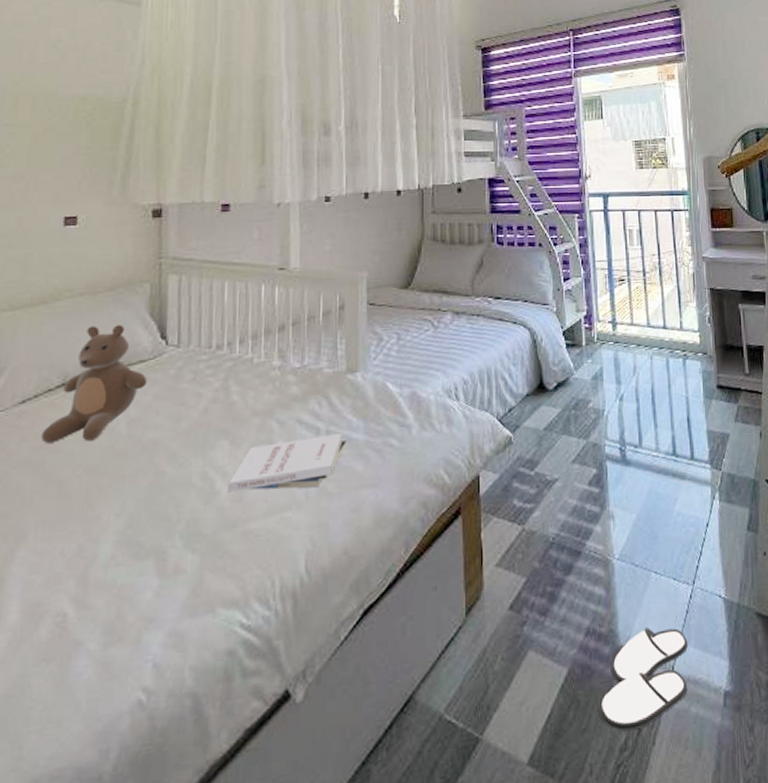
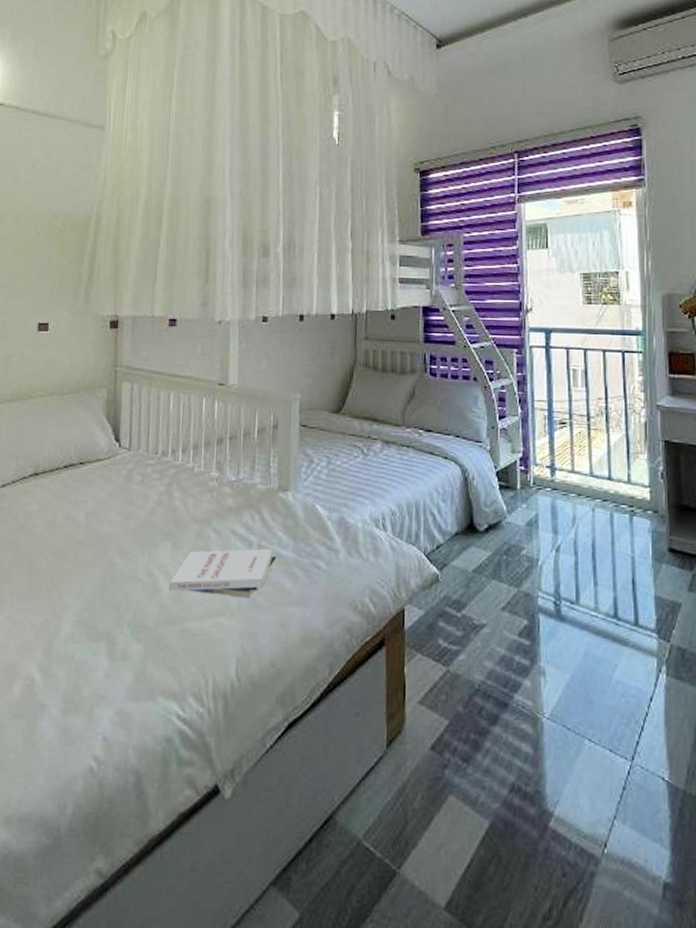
teddy bear: present [41,324,148,444] -> none [17,424,104,528]
slippers: present [597,627,688,731] -> none [520,796,623,901]

